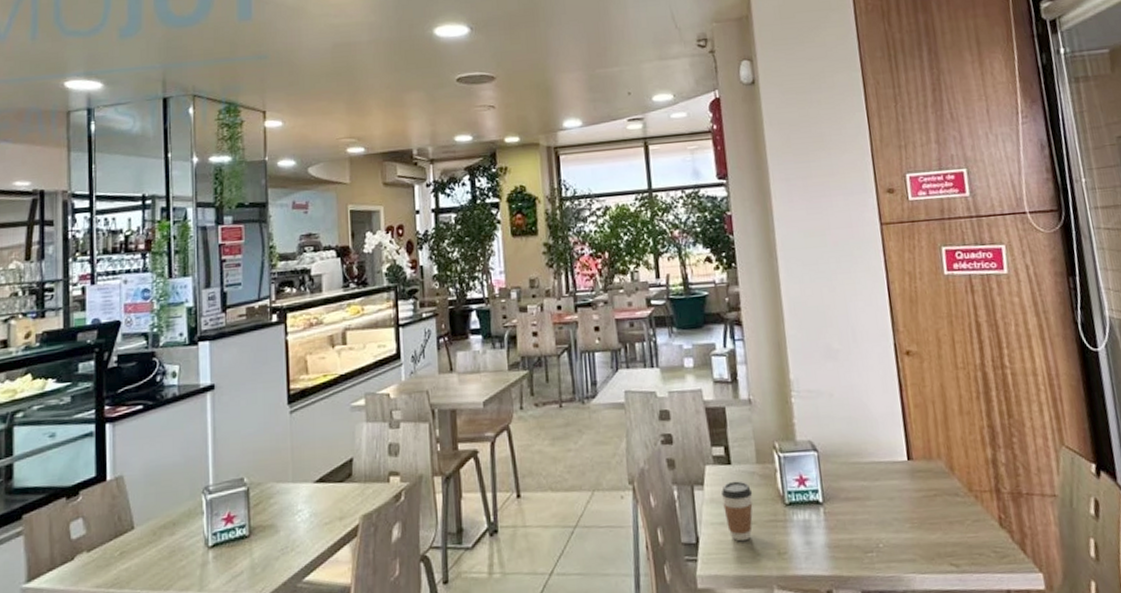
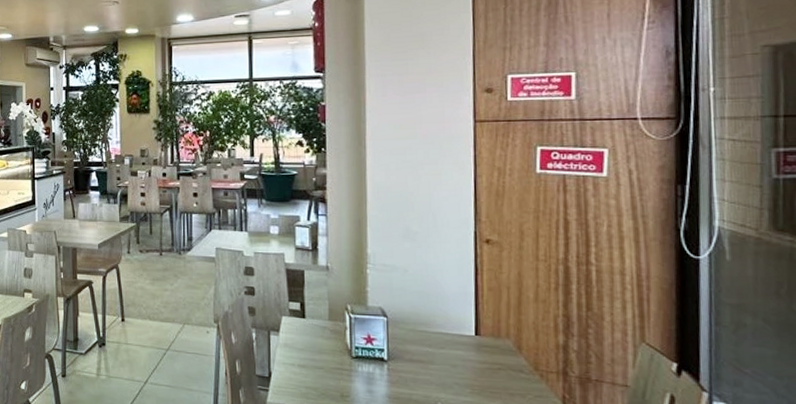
coffee cup: present [722,481,753,542] -> none [295,332,323,382]

